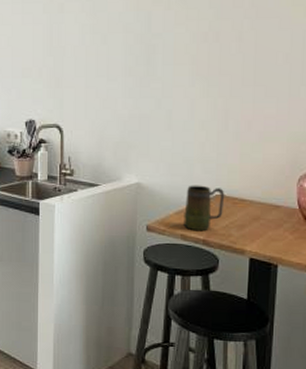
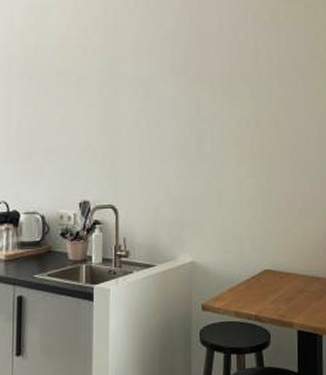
mug: present [184,185,225,232] -> none [236,261,273,307]

